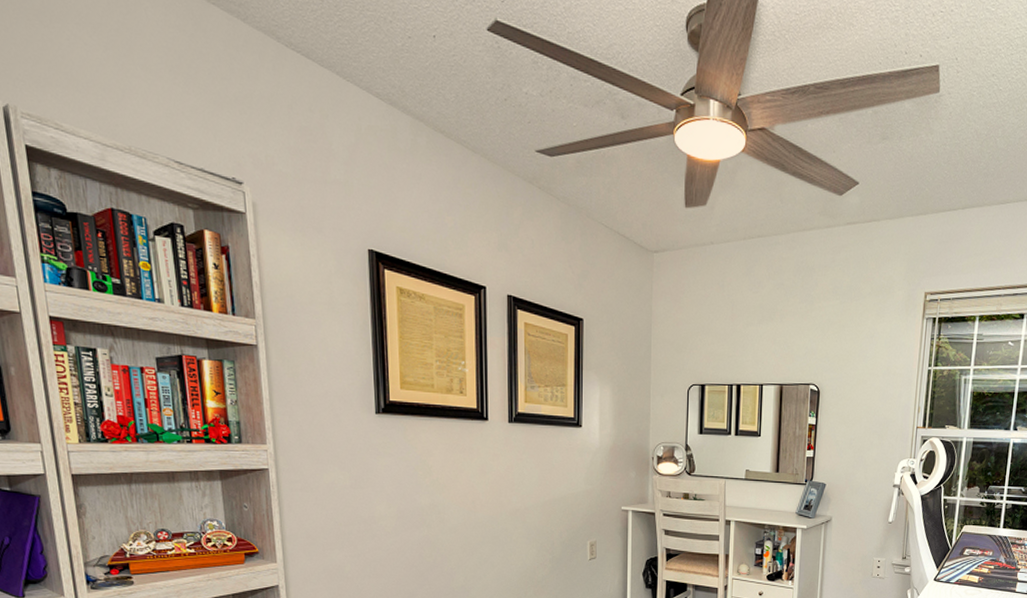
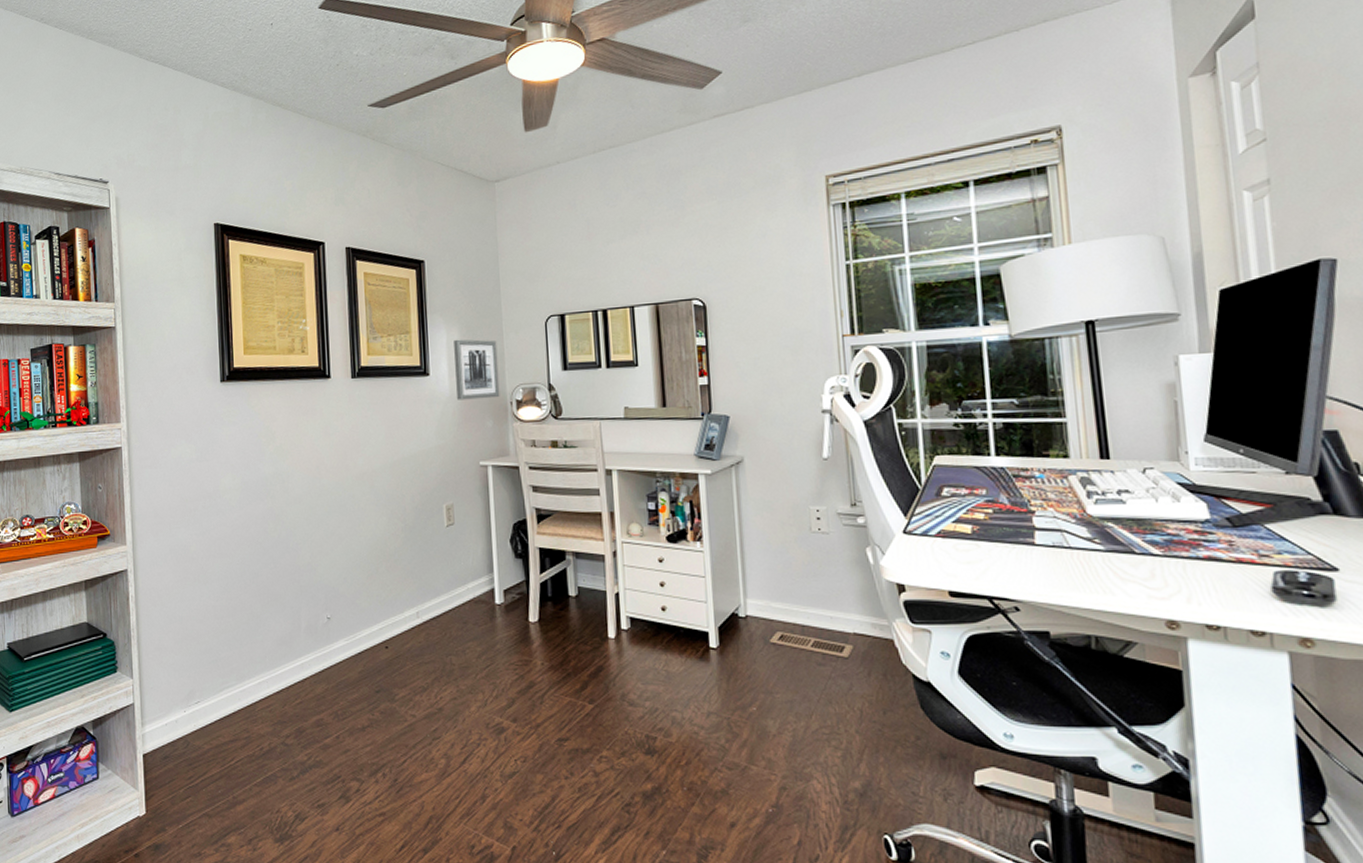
wall art: none [606,396,644,453] -> present [454,339,500,400]

